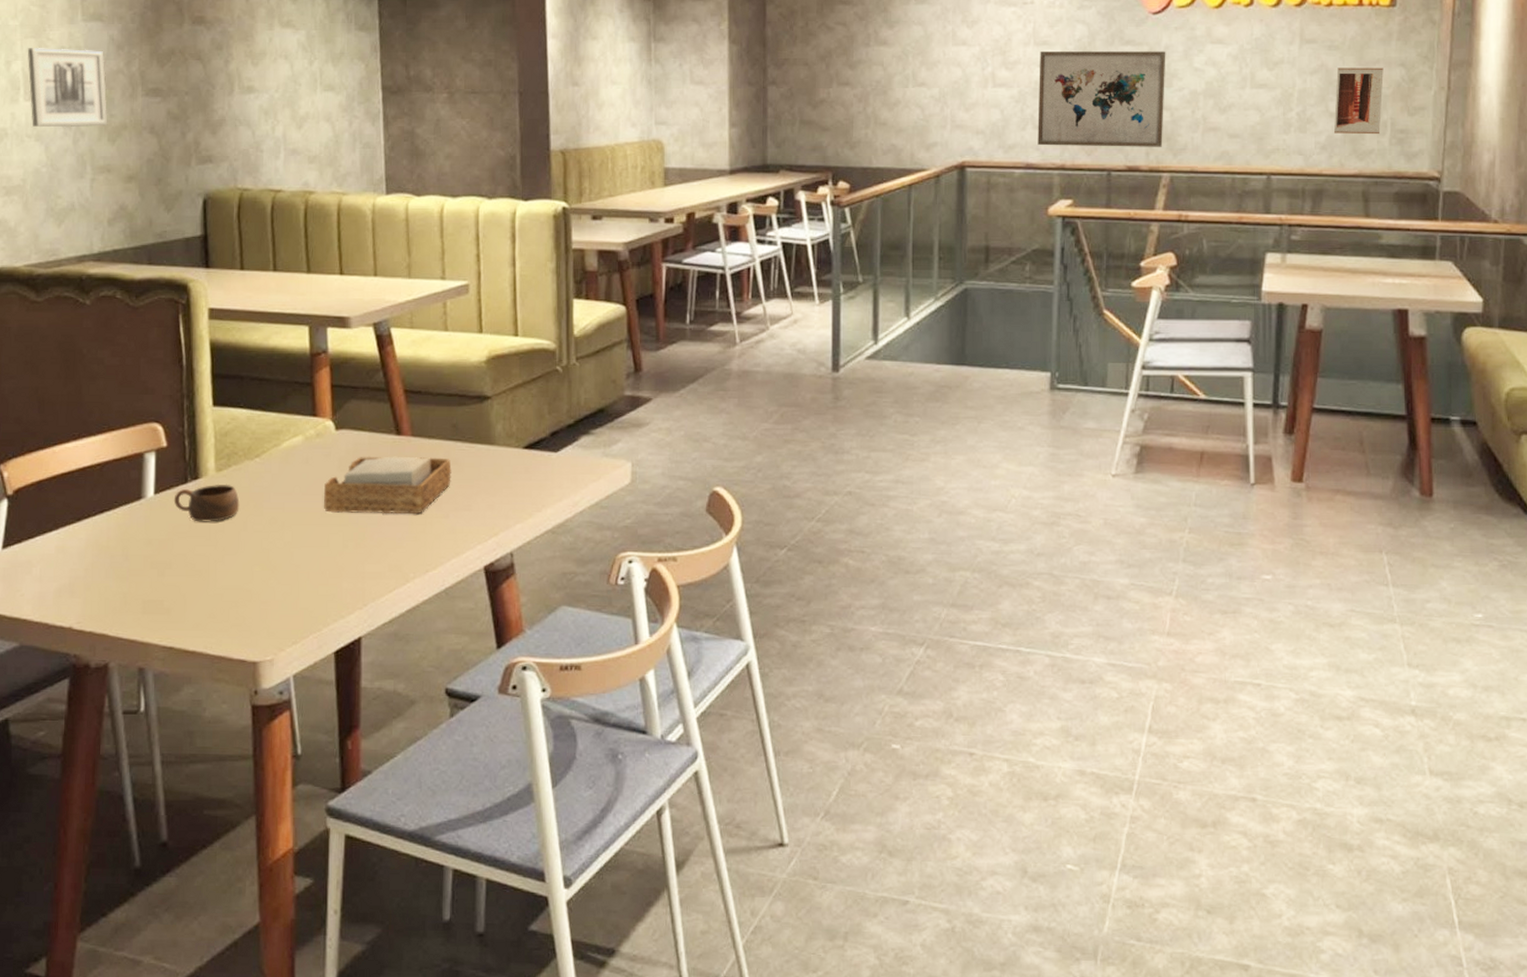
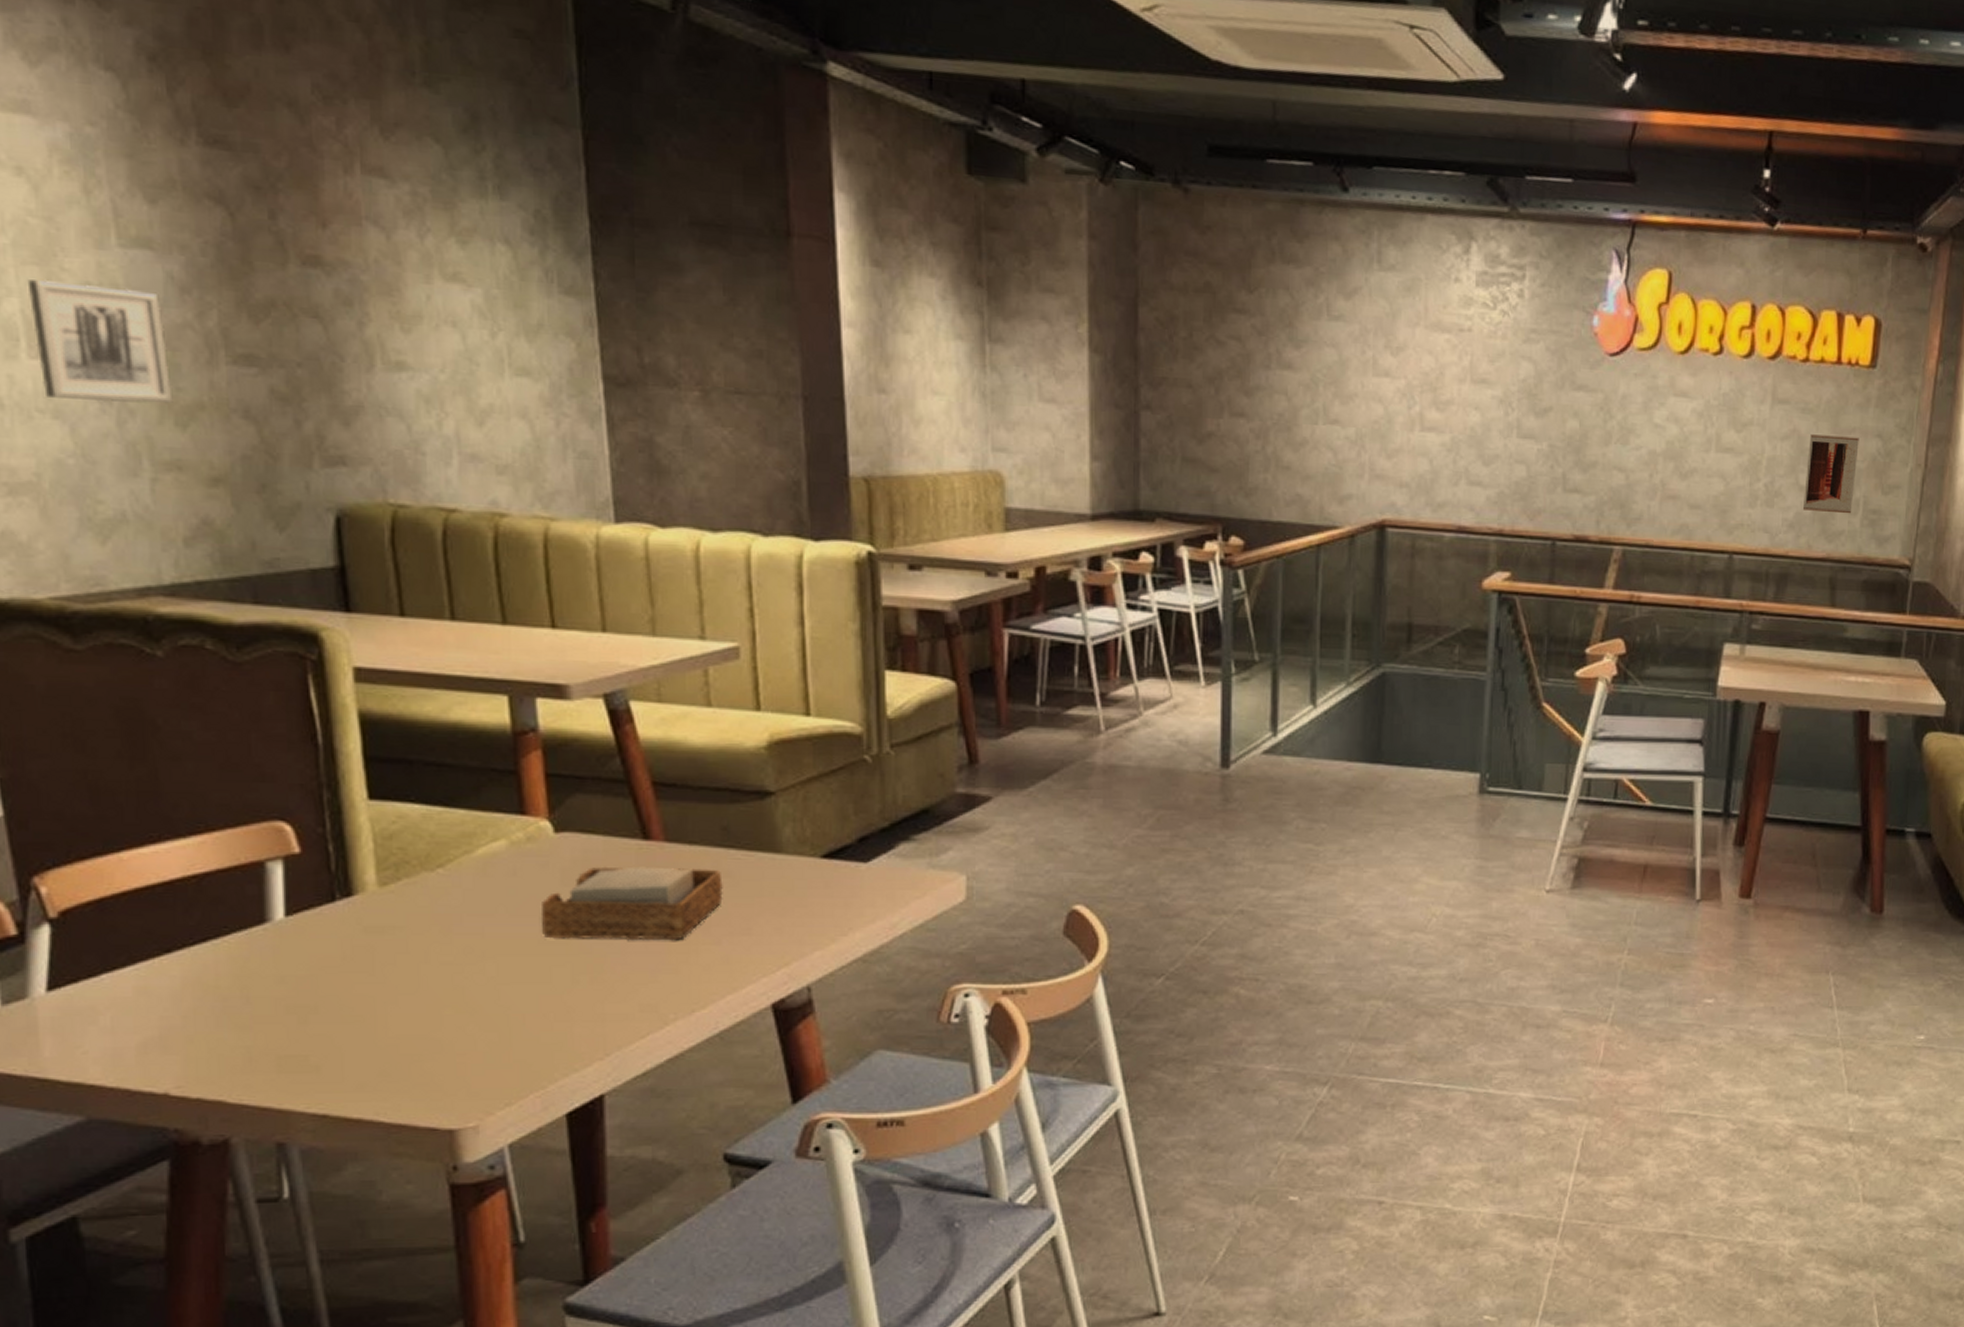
cup: present [173,484,240,522] -> none [315,902,417,953]
wall art: present [1037,51,1166,147] -> none [1472,391,1623,515]

